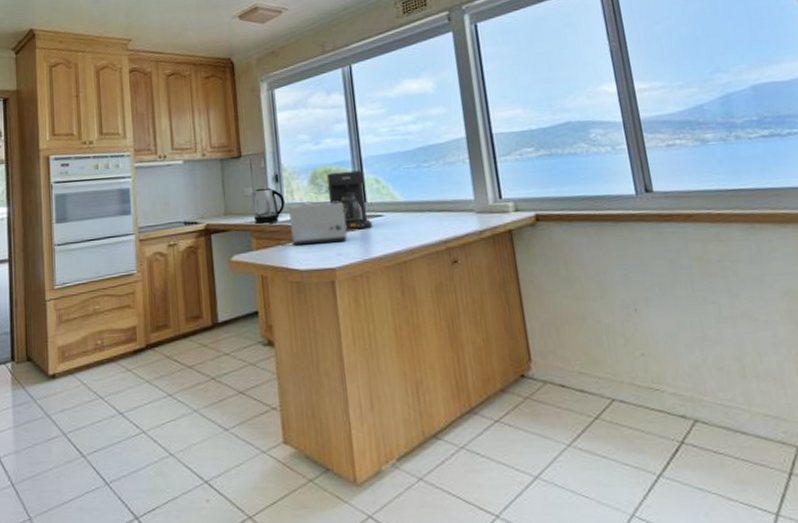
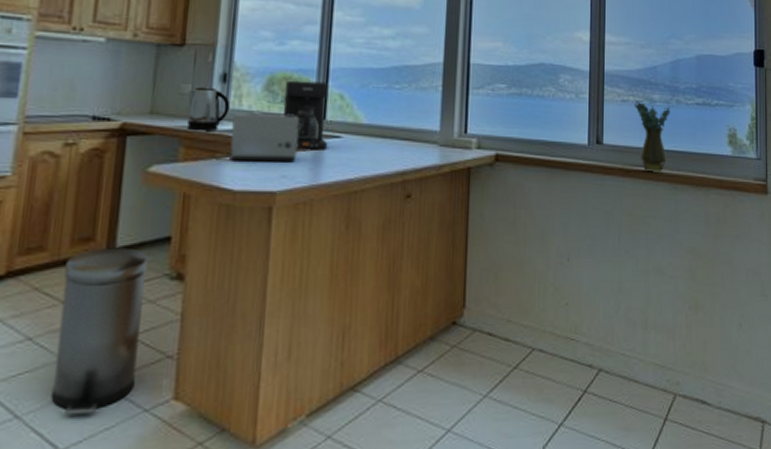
pedal bin: none [185,322,251,454] -> present [51,248,149,415]
vase: none [681,141,736,214] -> present [634,98,671,172]

